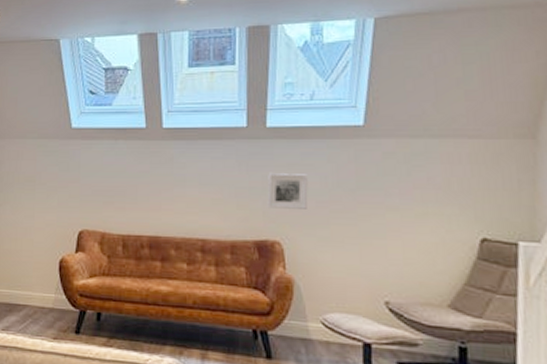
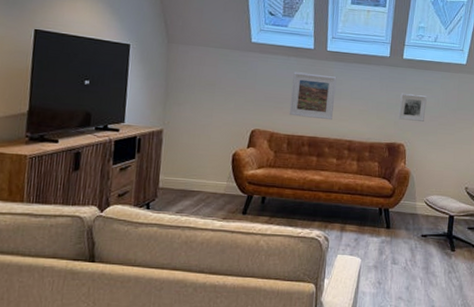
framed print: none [121,157,178,215] -> present [289,72,337,121]

